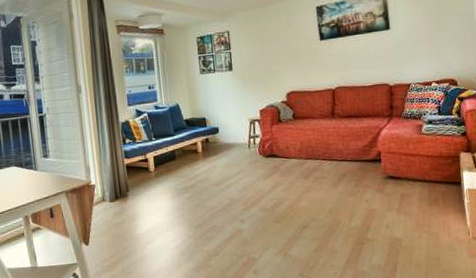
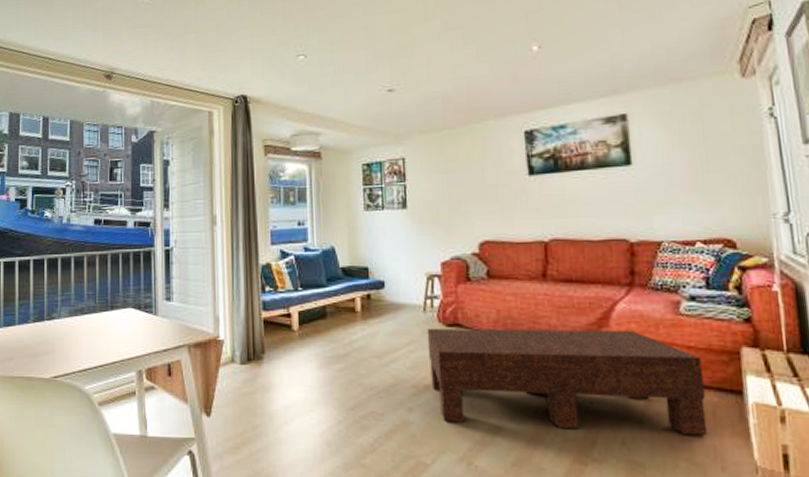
coffee table: none [251,148,440,227] -> present [426,328,708,436]

